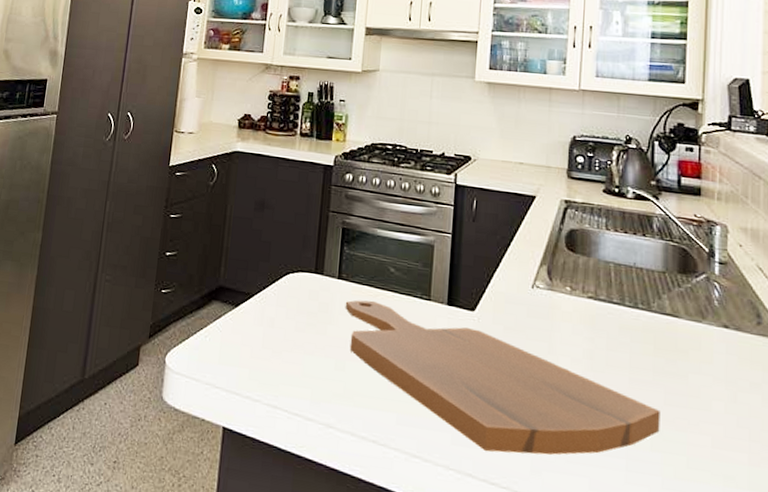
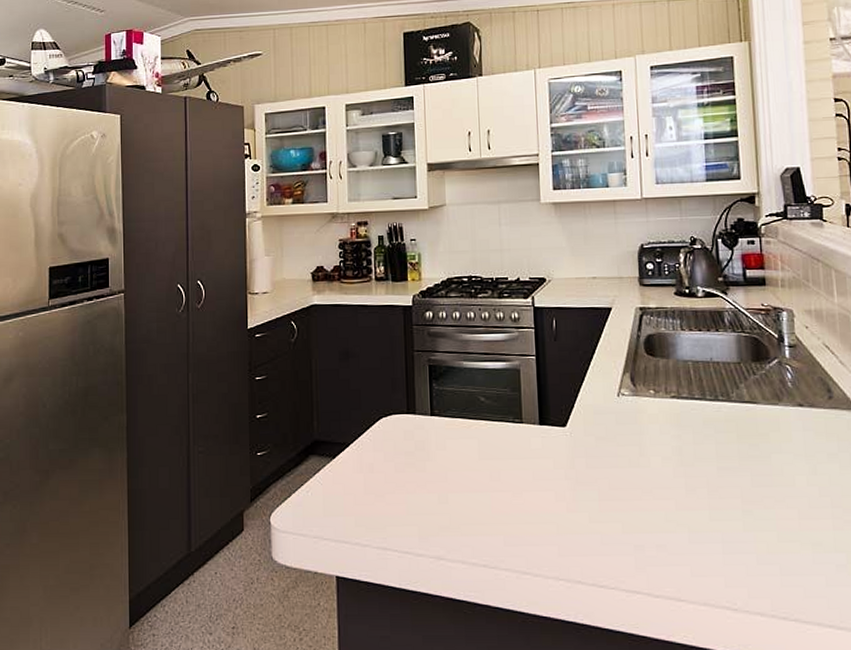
cutting board: present [345,300,660,455] -> none [440,431,750,558]

